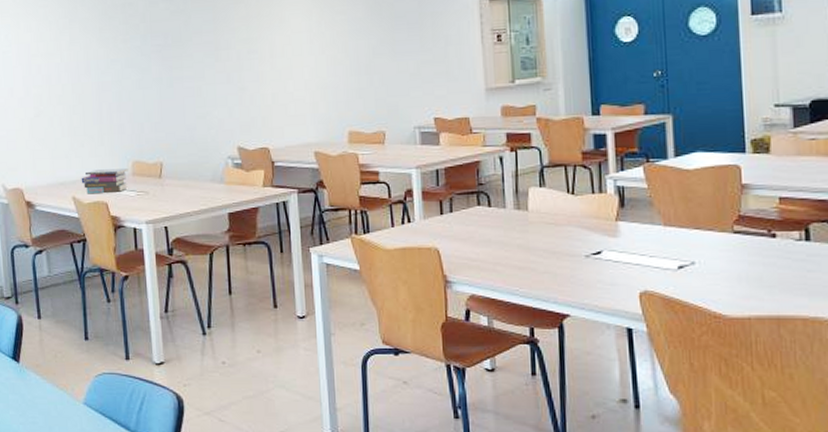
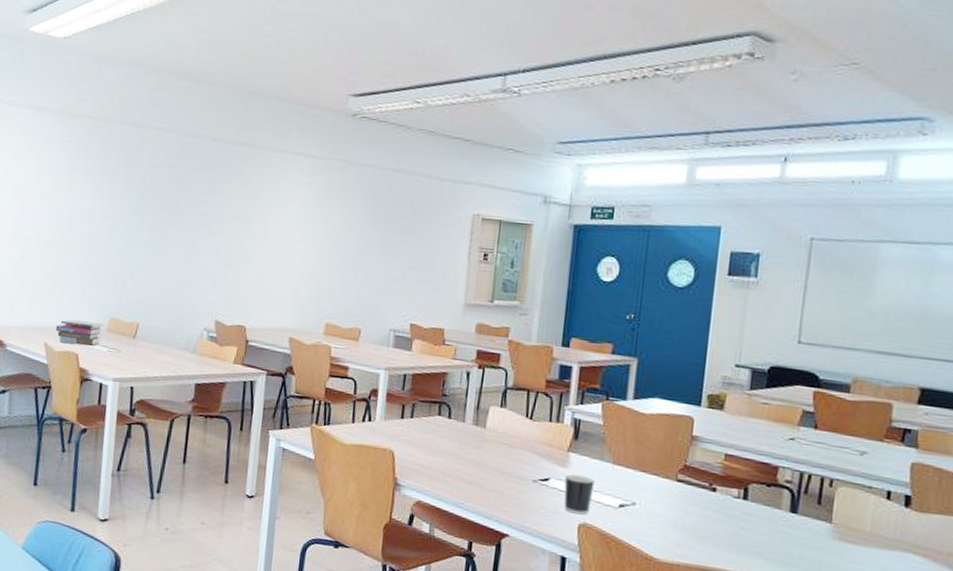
mug: none [617,243,650,283] -> present [564,474,595,515]

